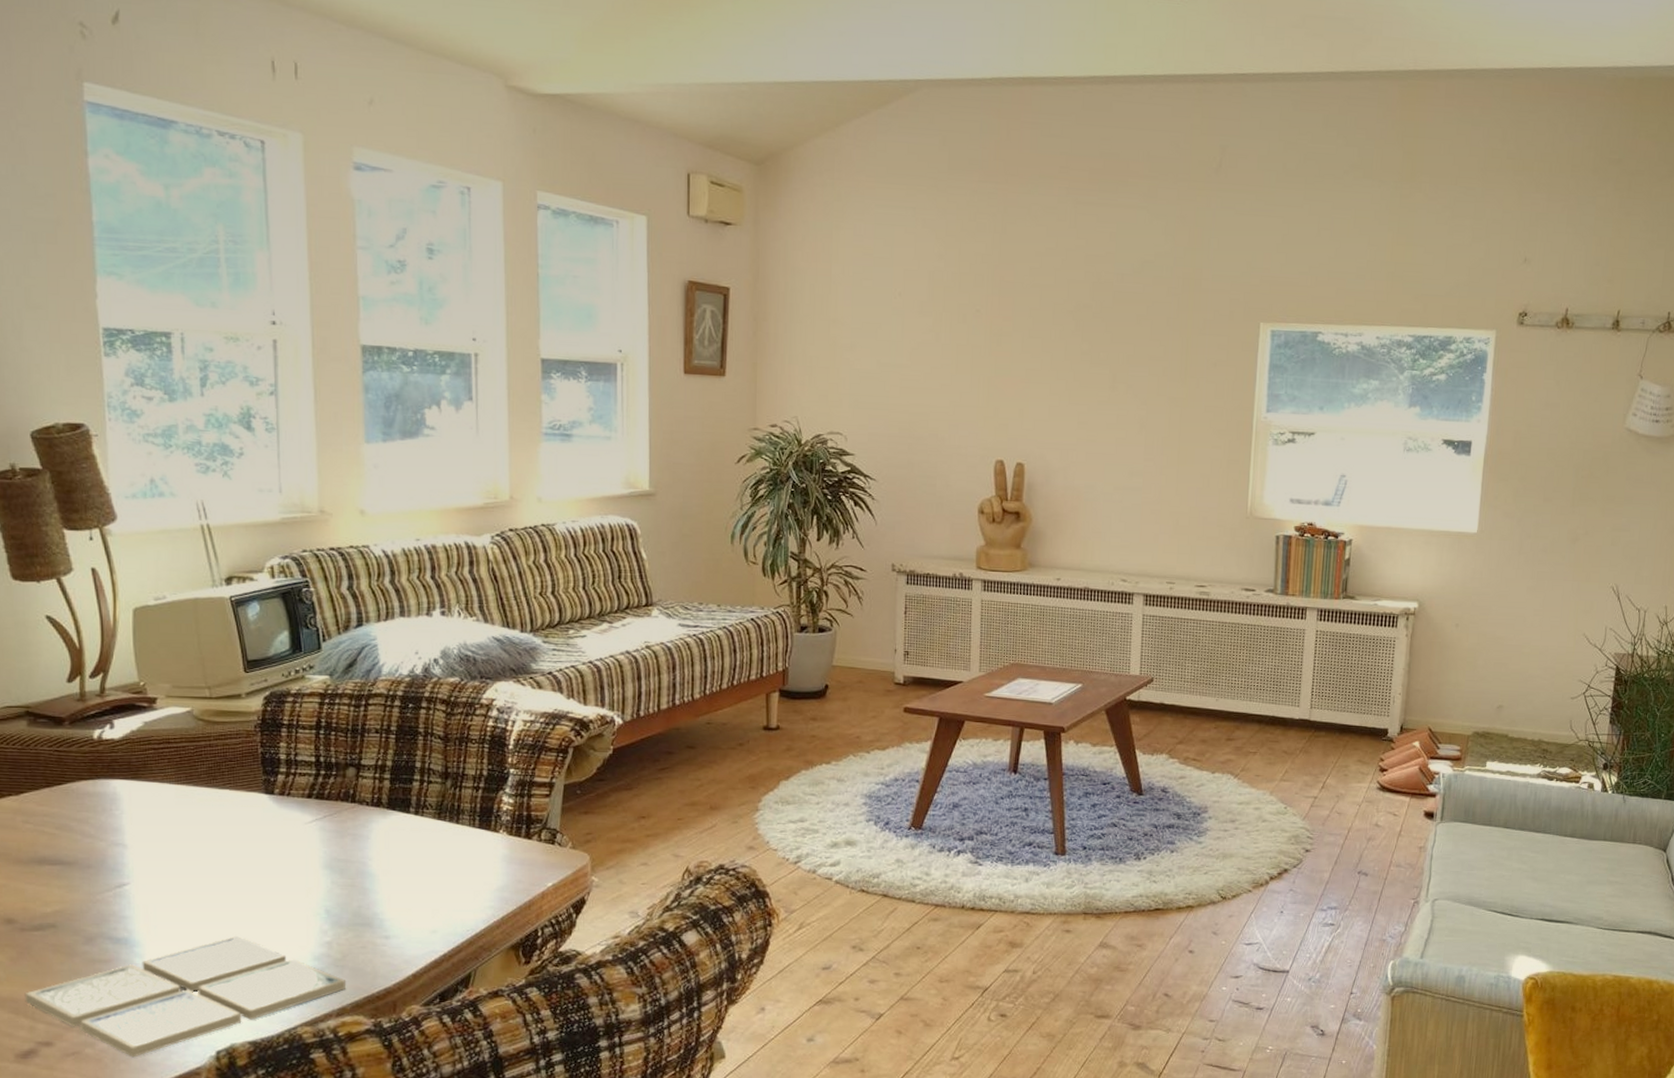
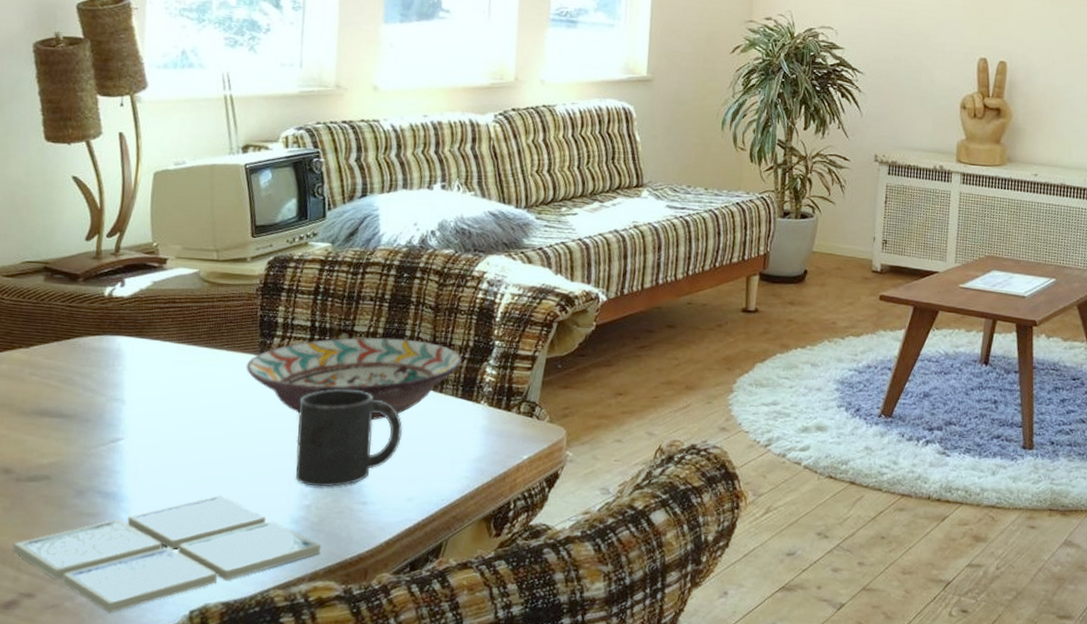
decorative bowl: none [251,770,477,855] -> present [246,337,462,421]
mug: none [310,823,421,923] -> present [296,388,403,487]

